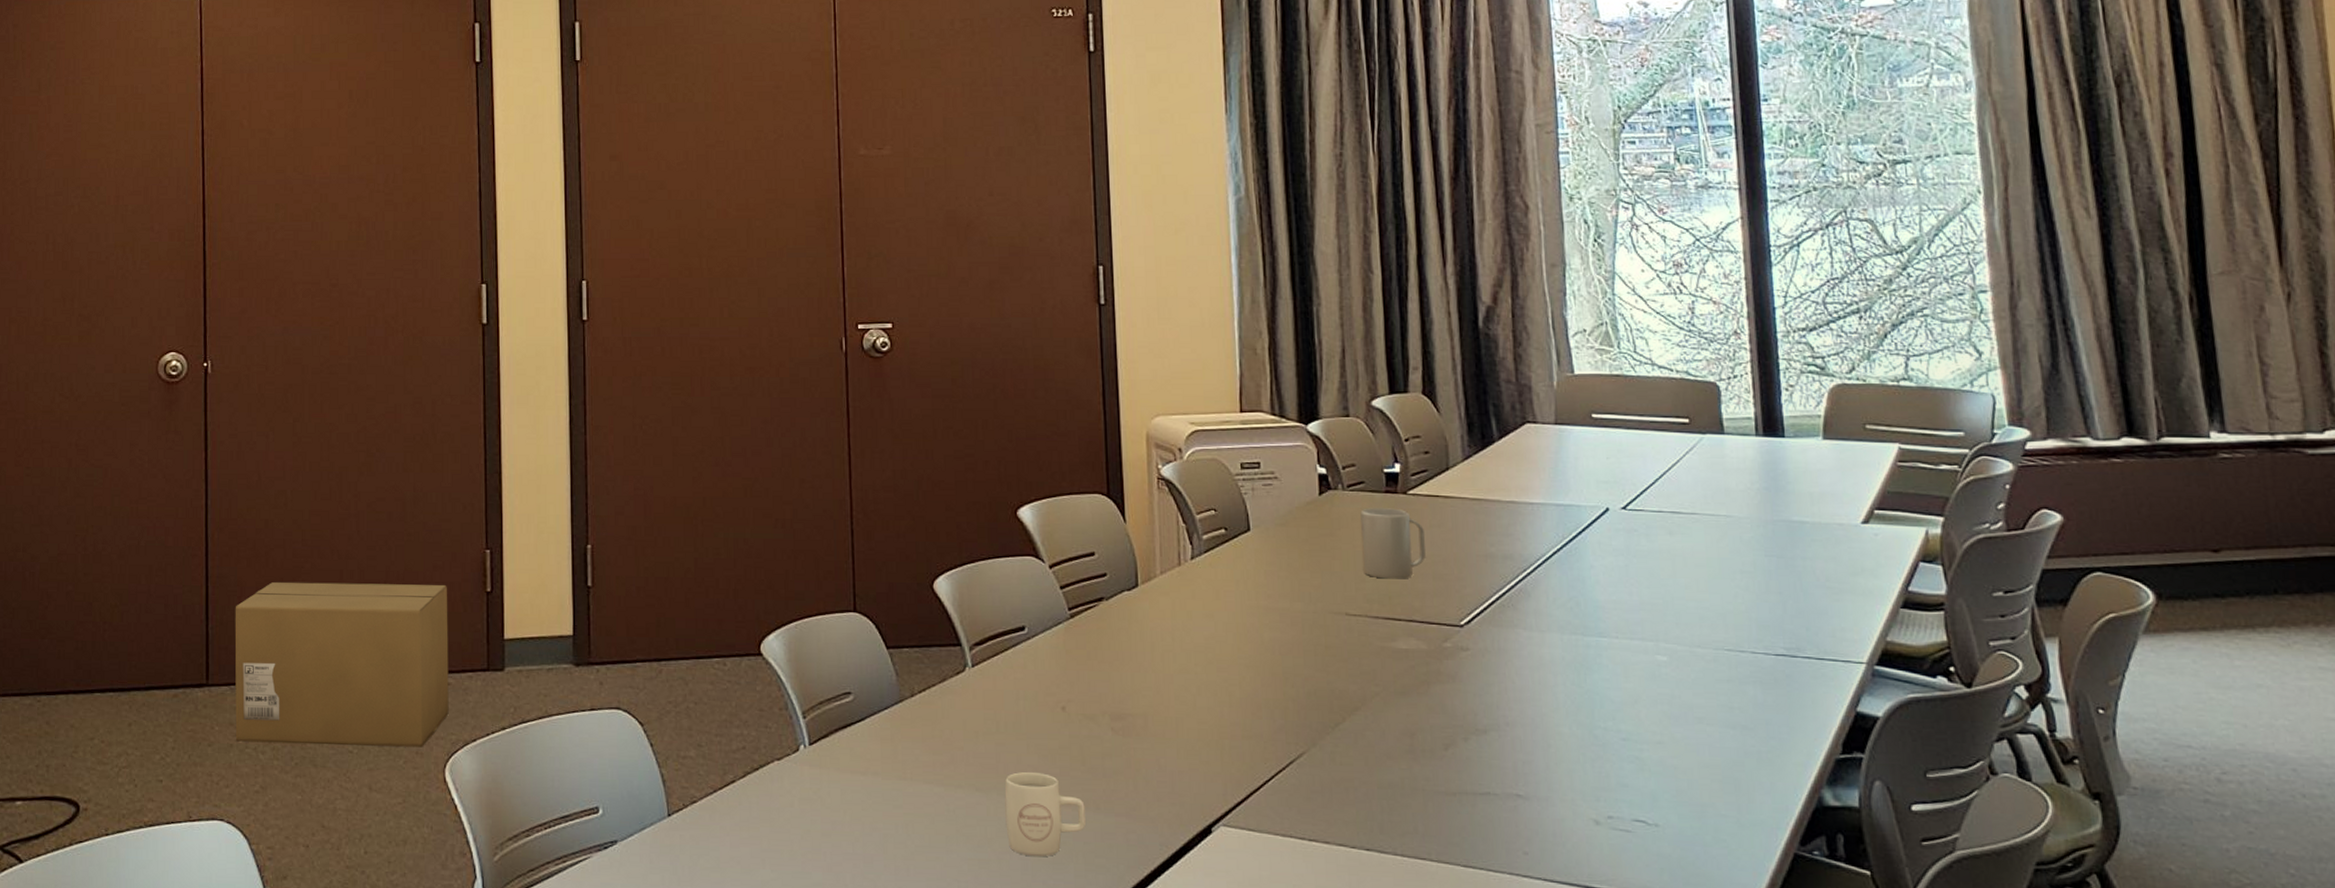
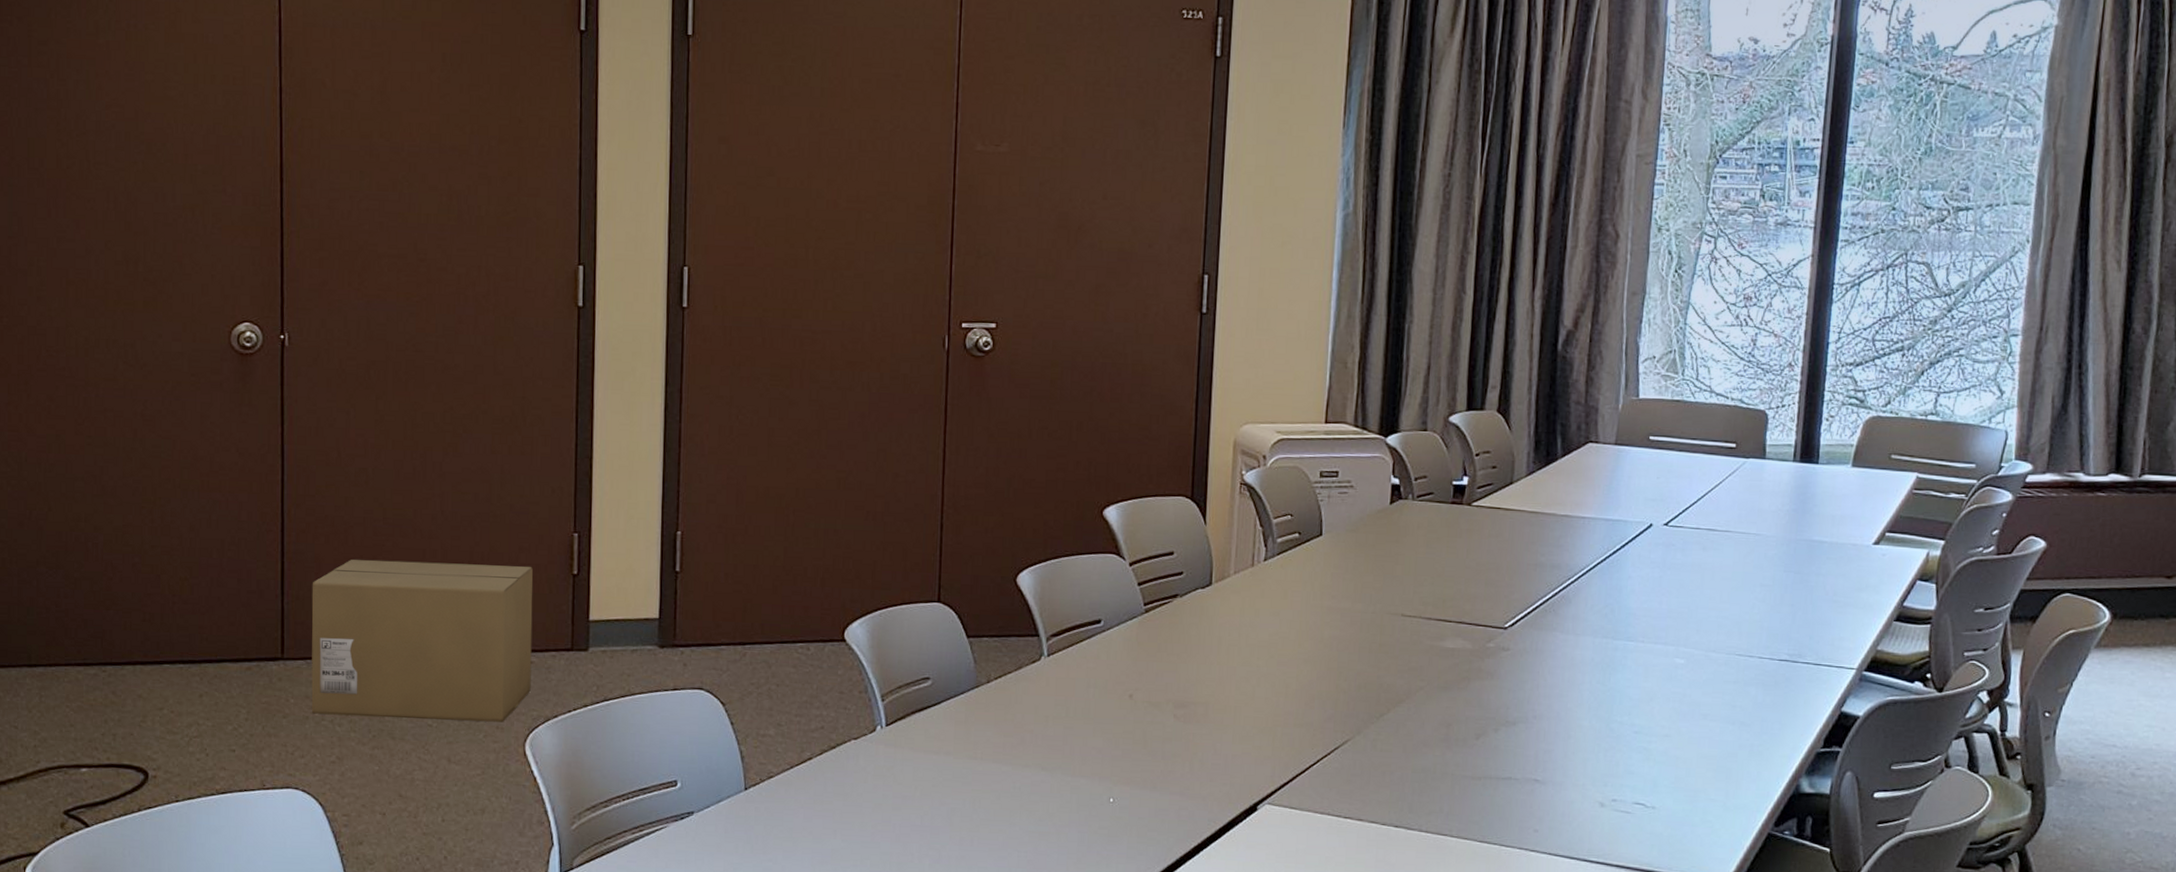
mug: present [1004,771,1087,857] -> none [1067,753,1143,831]
mug: present [1360,508,1426,579] -> none [1422,517,1483,584]

